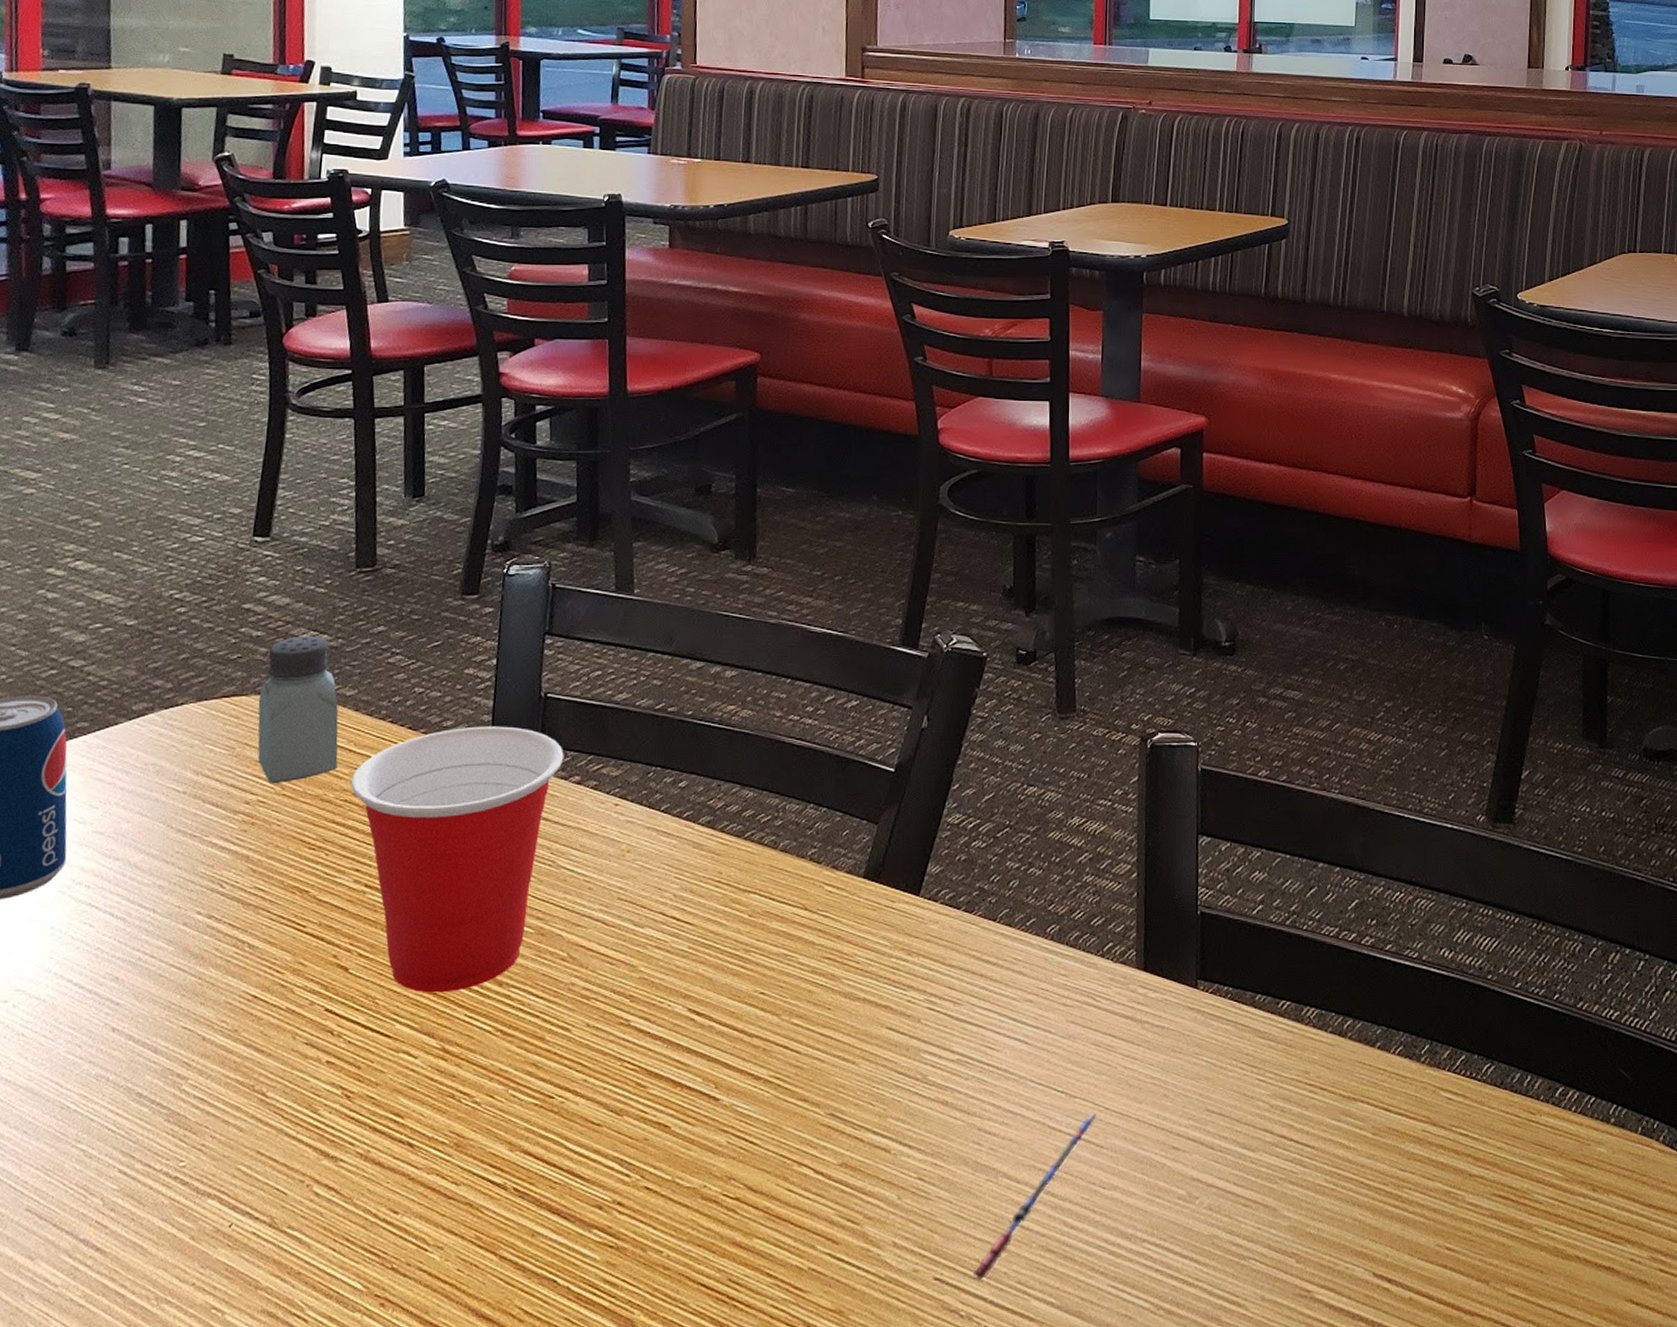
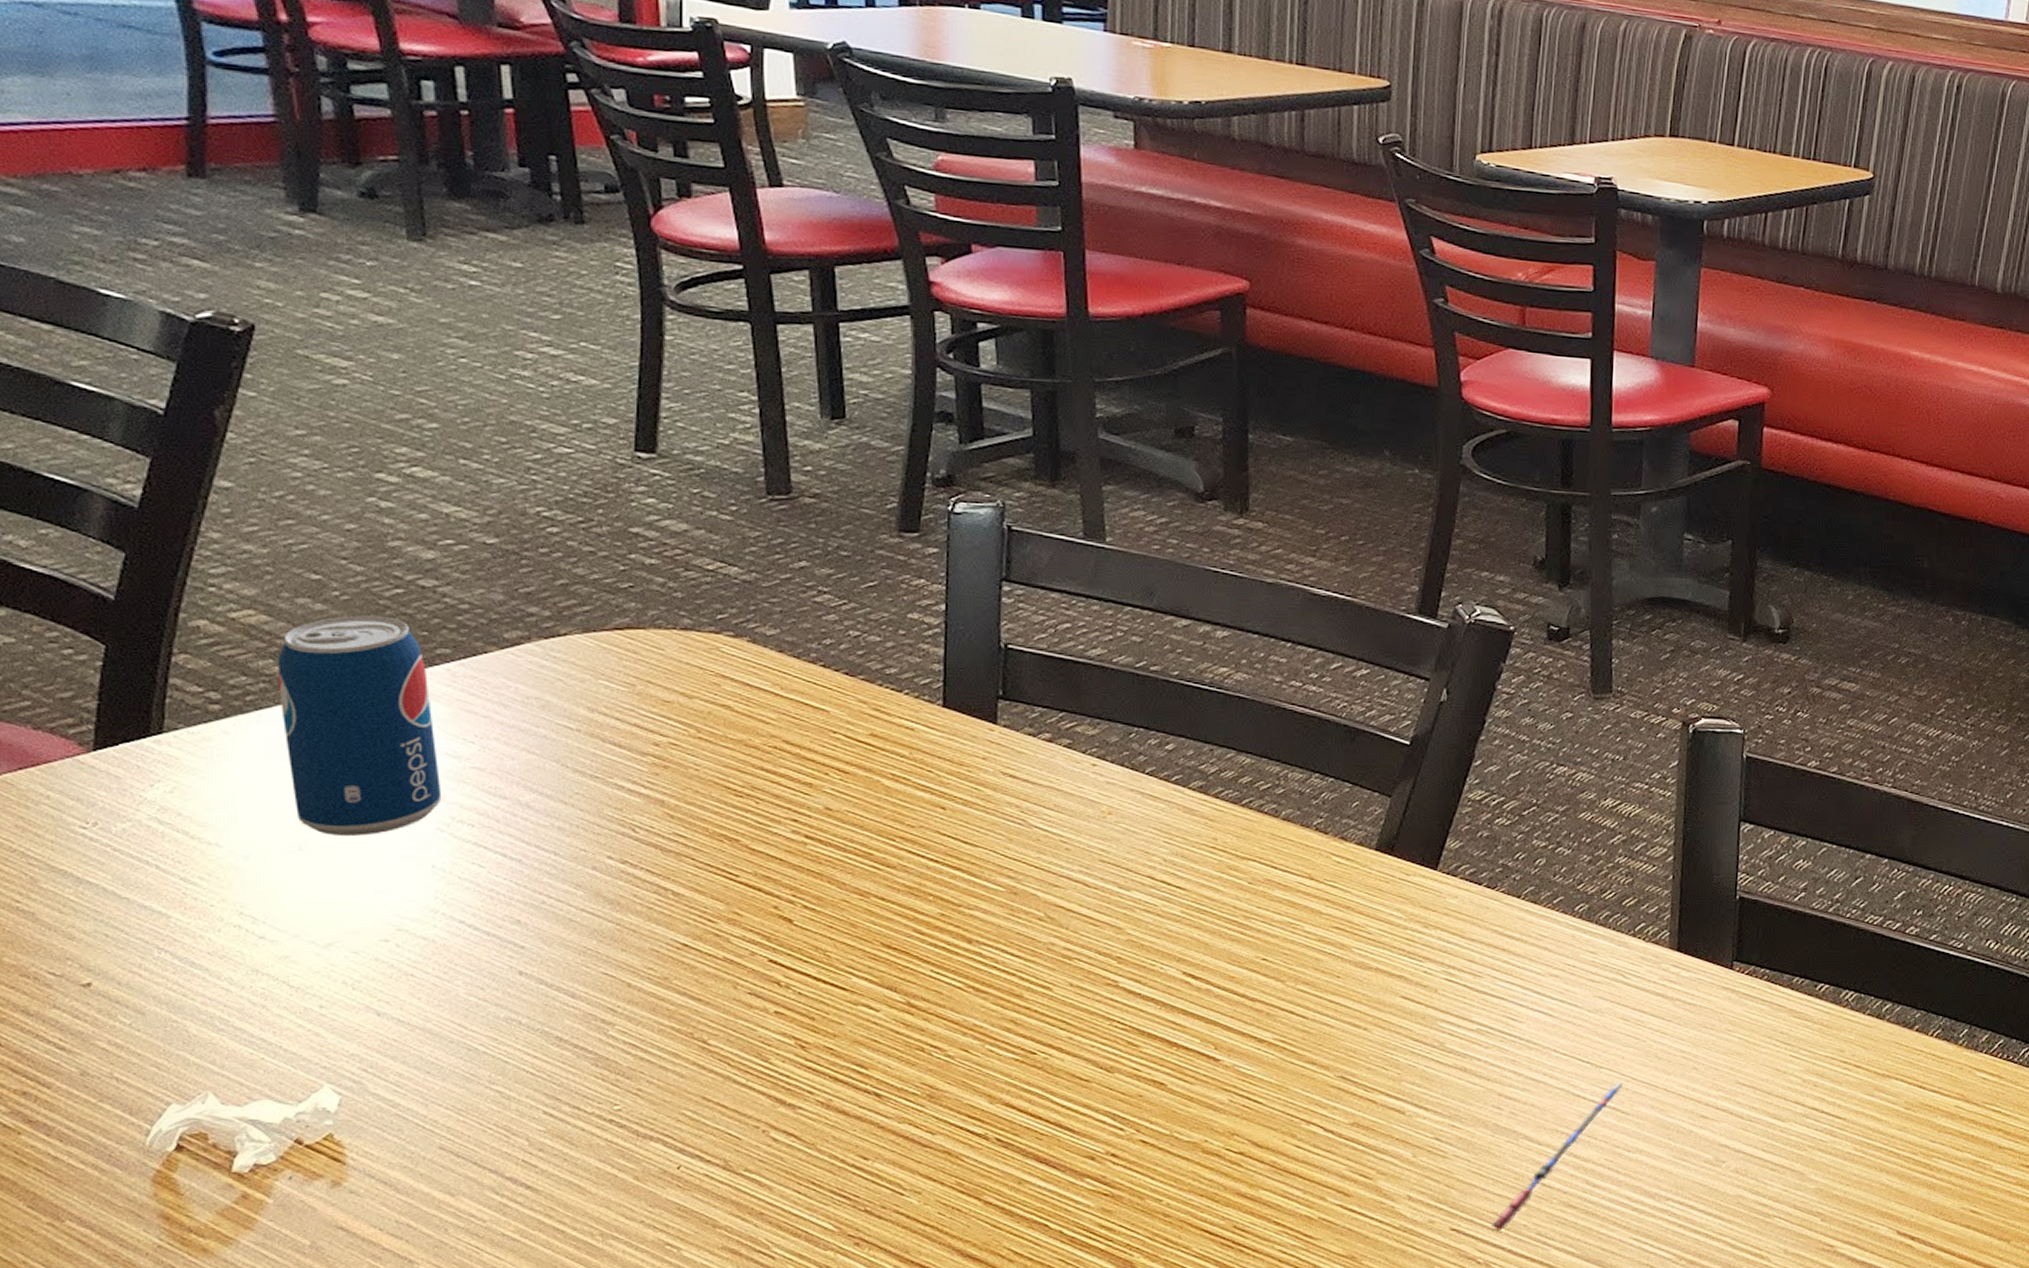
saltshaker: present [257,635,339,784] -> none [659,566,762,726]
cup: present [350,726,564,993] -> none [779,675,1031,948]

